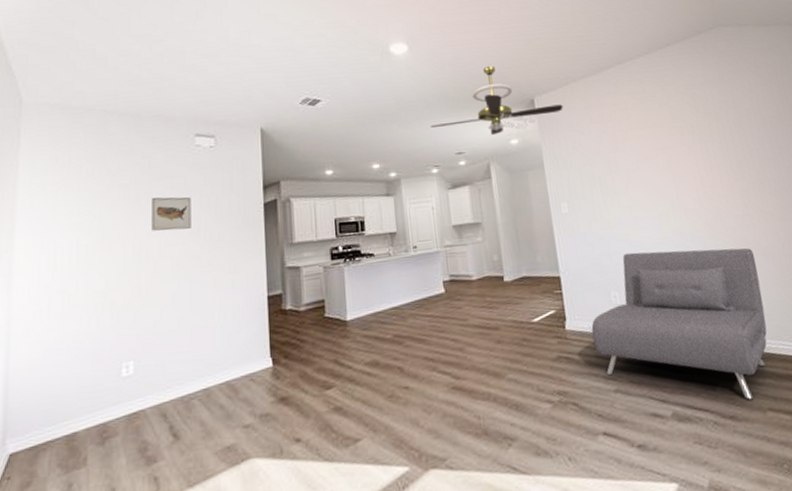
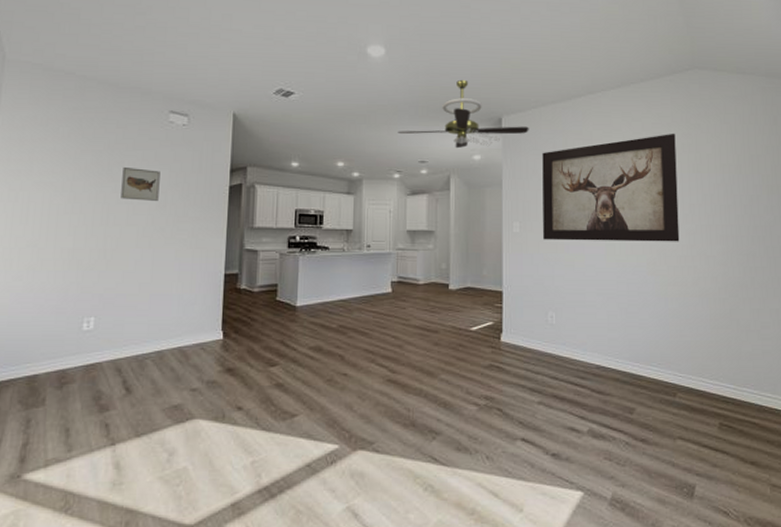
wall art: none [580,92,734,218] -> present [542,133,680,242]
sofa: present [591,248,767,400] -> none [525,278,691,427]

